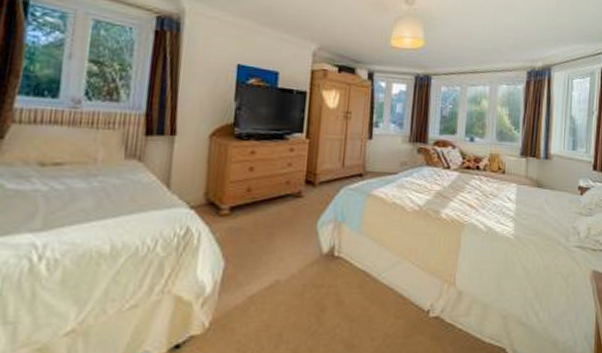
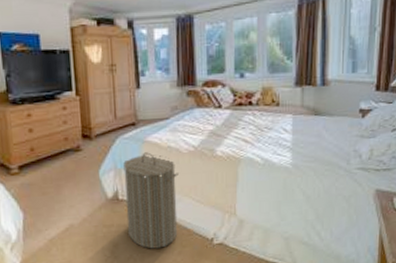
laundry hamper: none [338,206,401,317] -> present [123,152,179,249]

